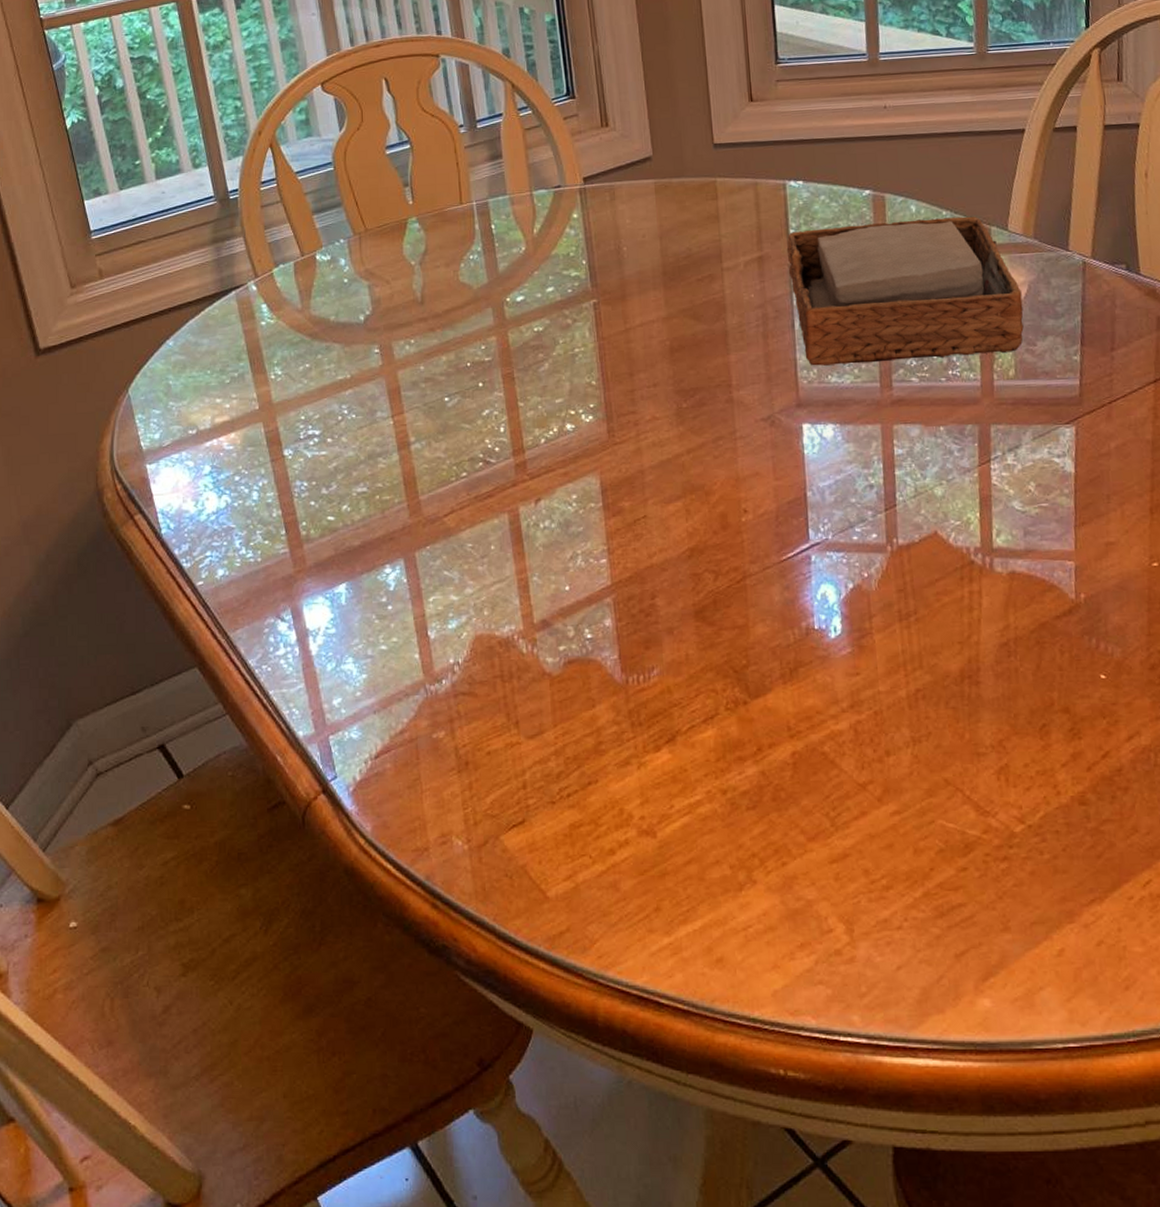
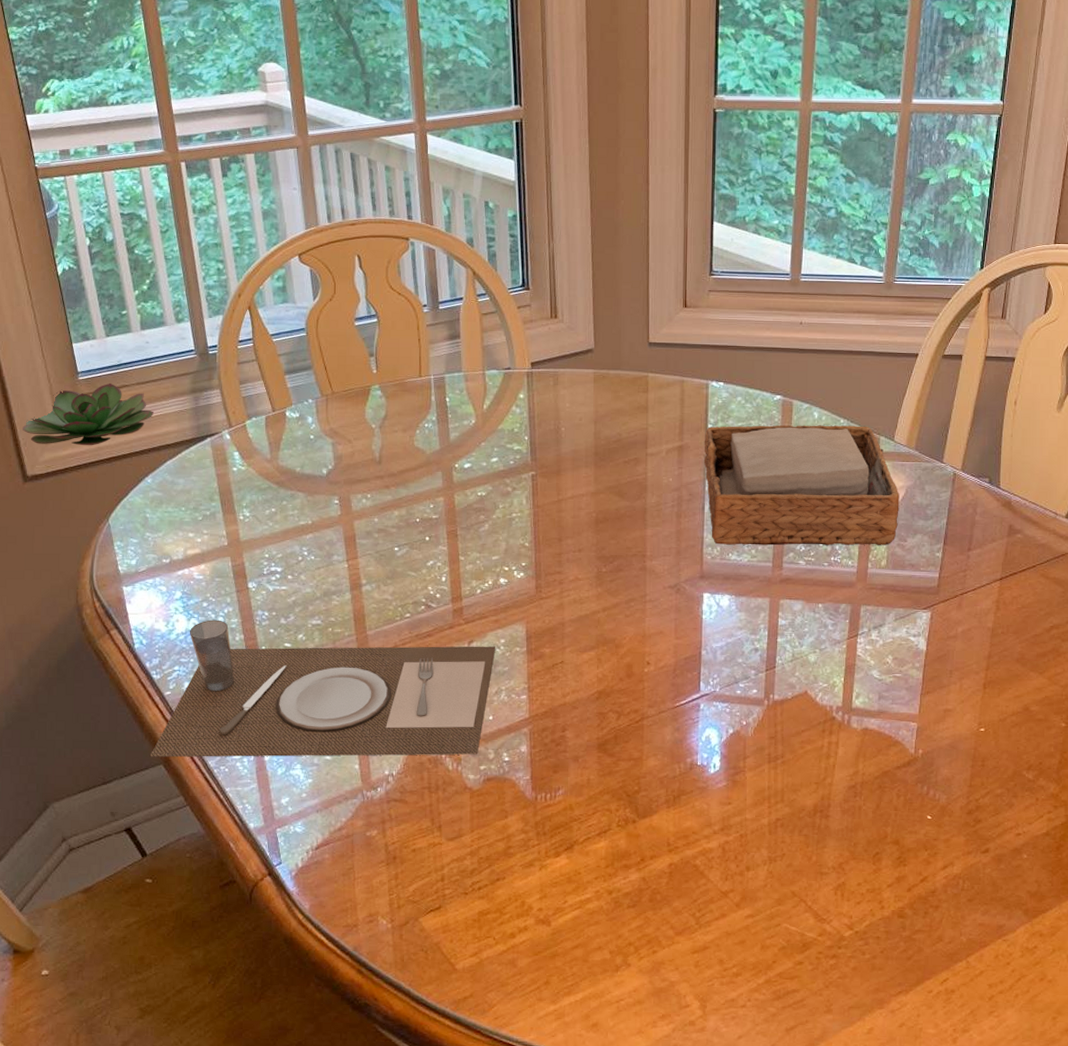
succulent plant: none [34,239,174,313] -> present [23,382,155,446]
place setting: none [182,495,567,659] -> present [150,620,496,758]

